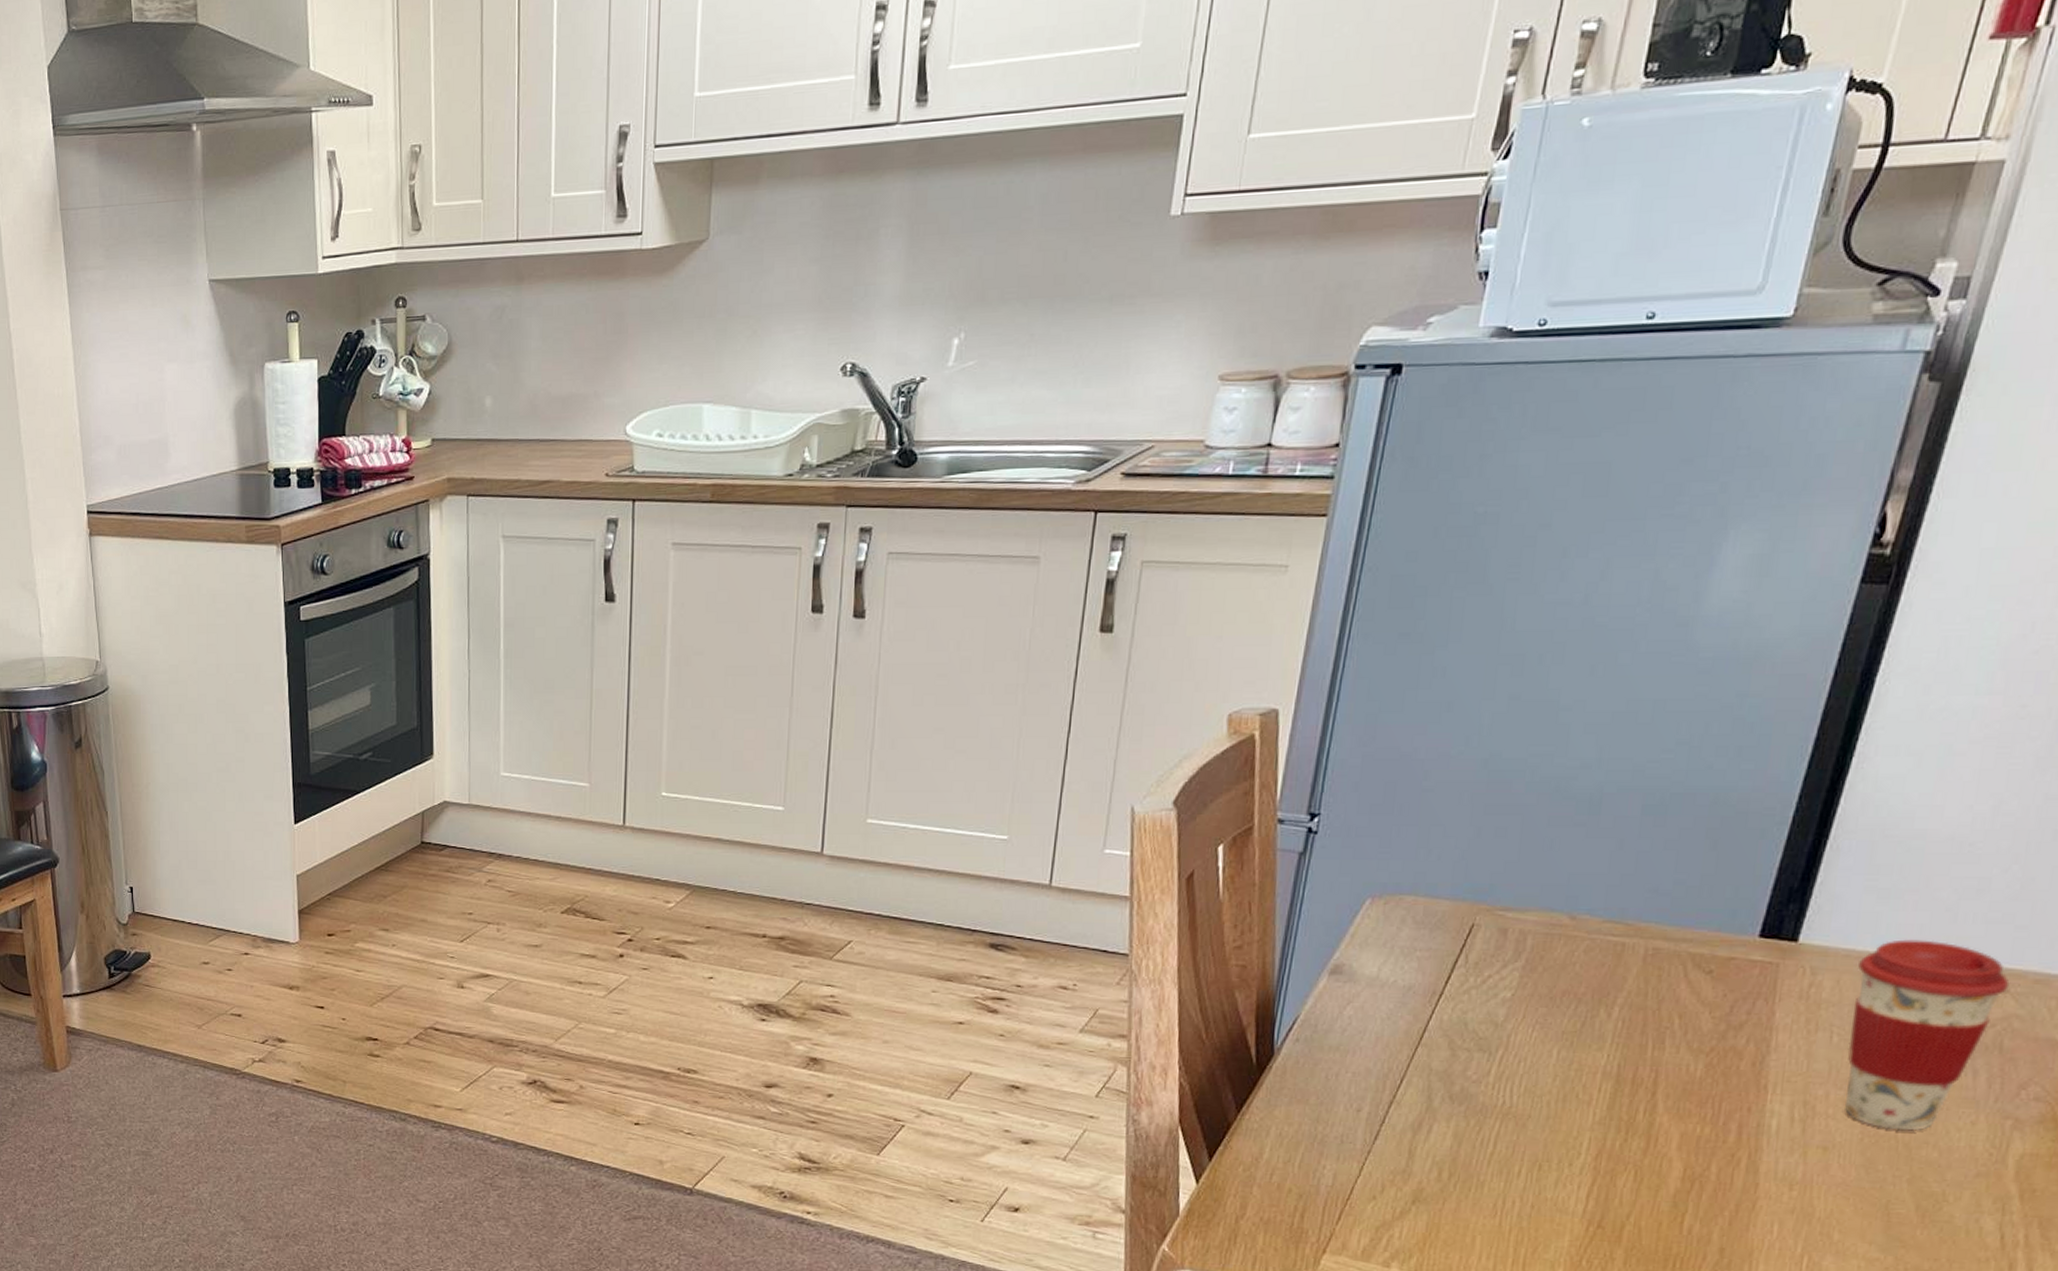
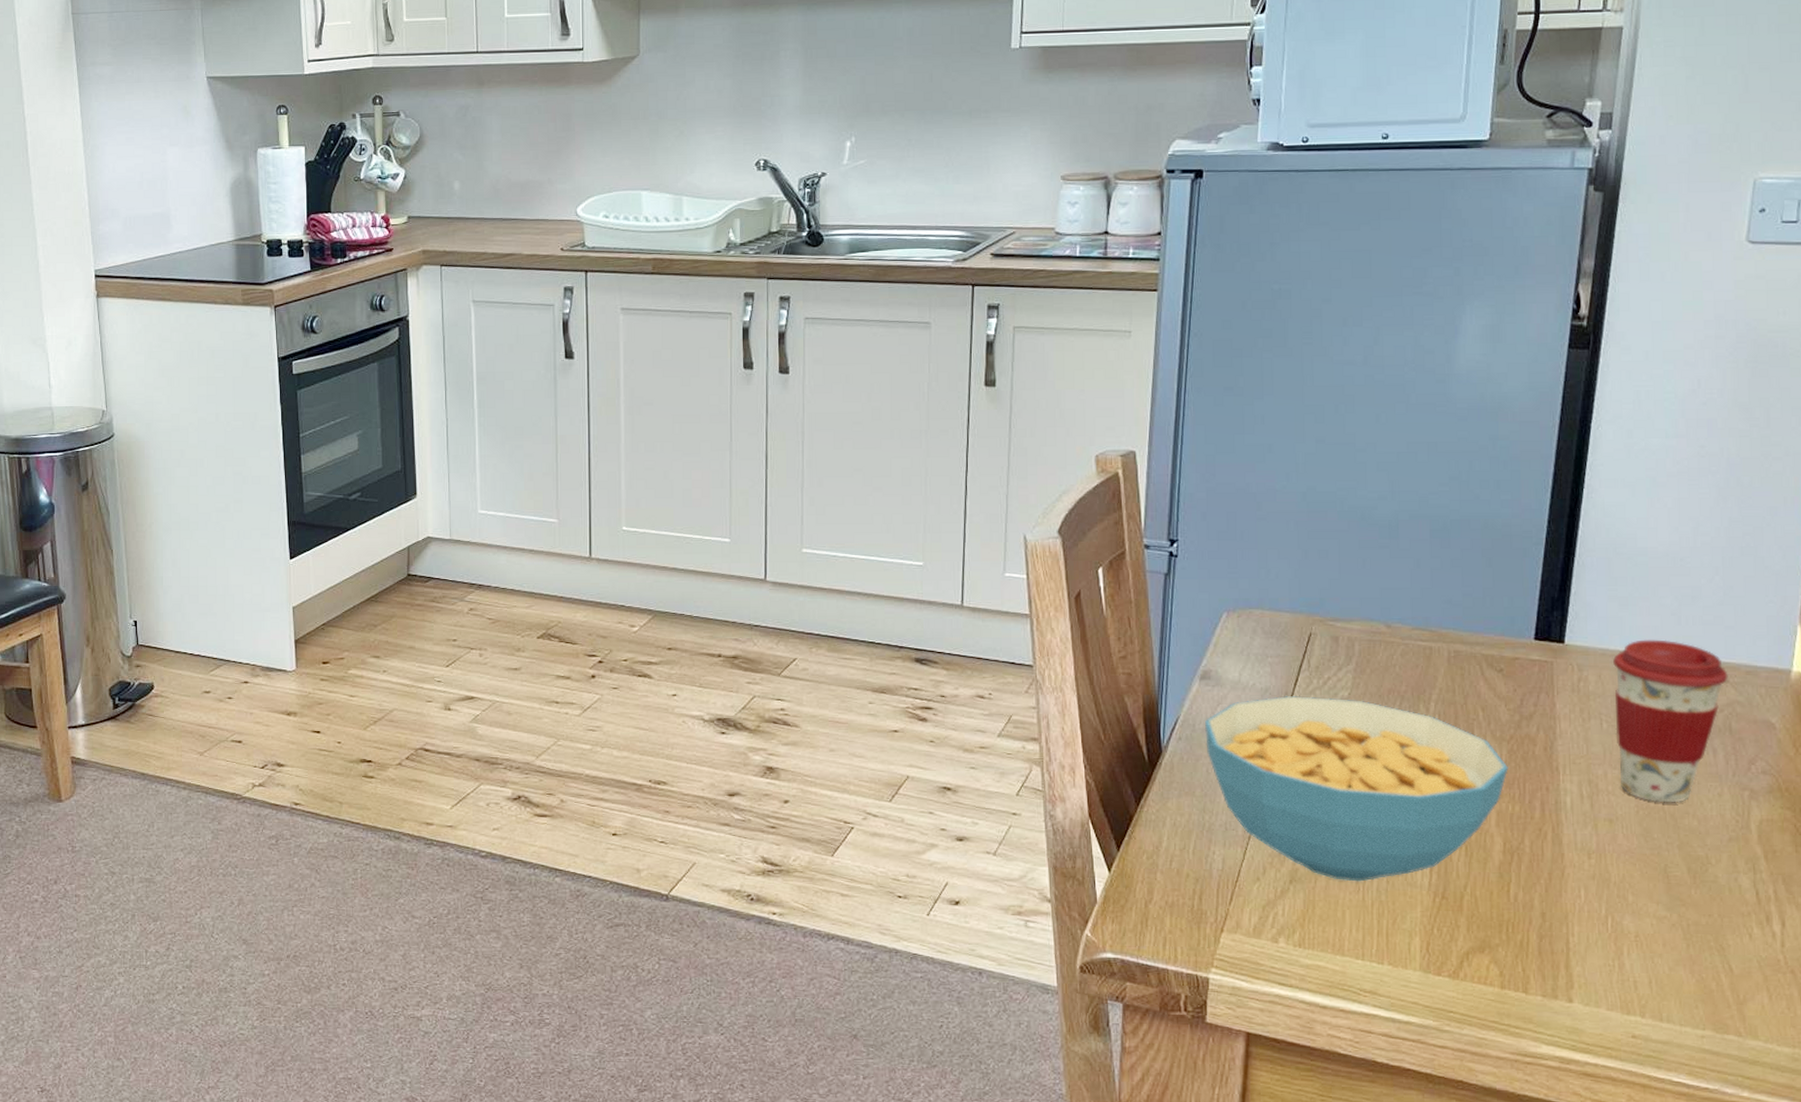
cereal bowl: none [1328,995,1703,1205] -> present [1204,696,1508,882]

